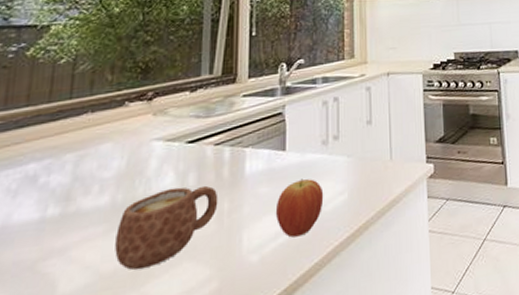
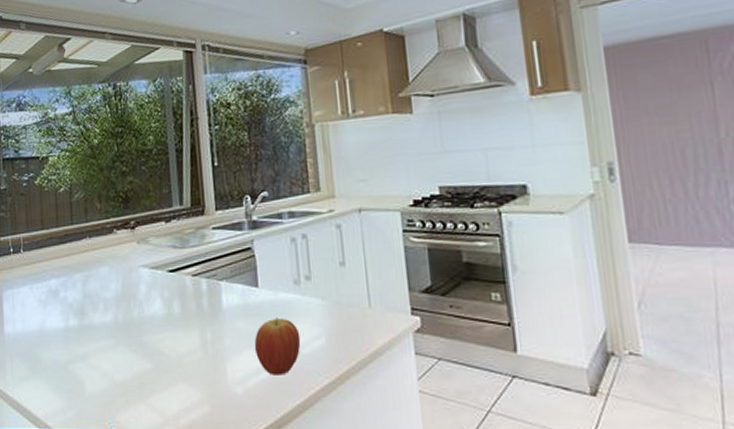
mug: present [115,185,218,270] -> none [122,313,202,384]

